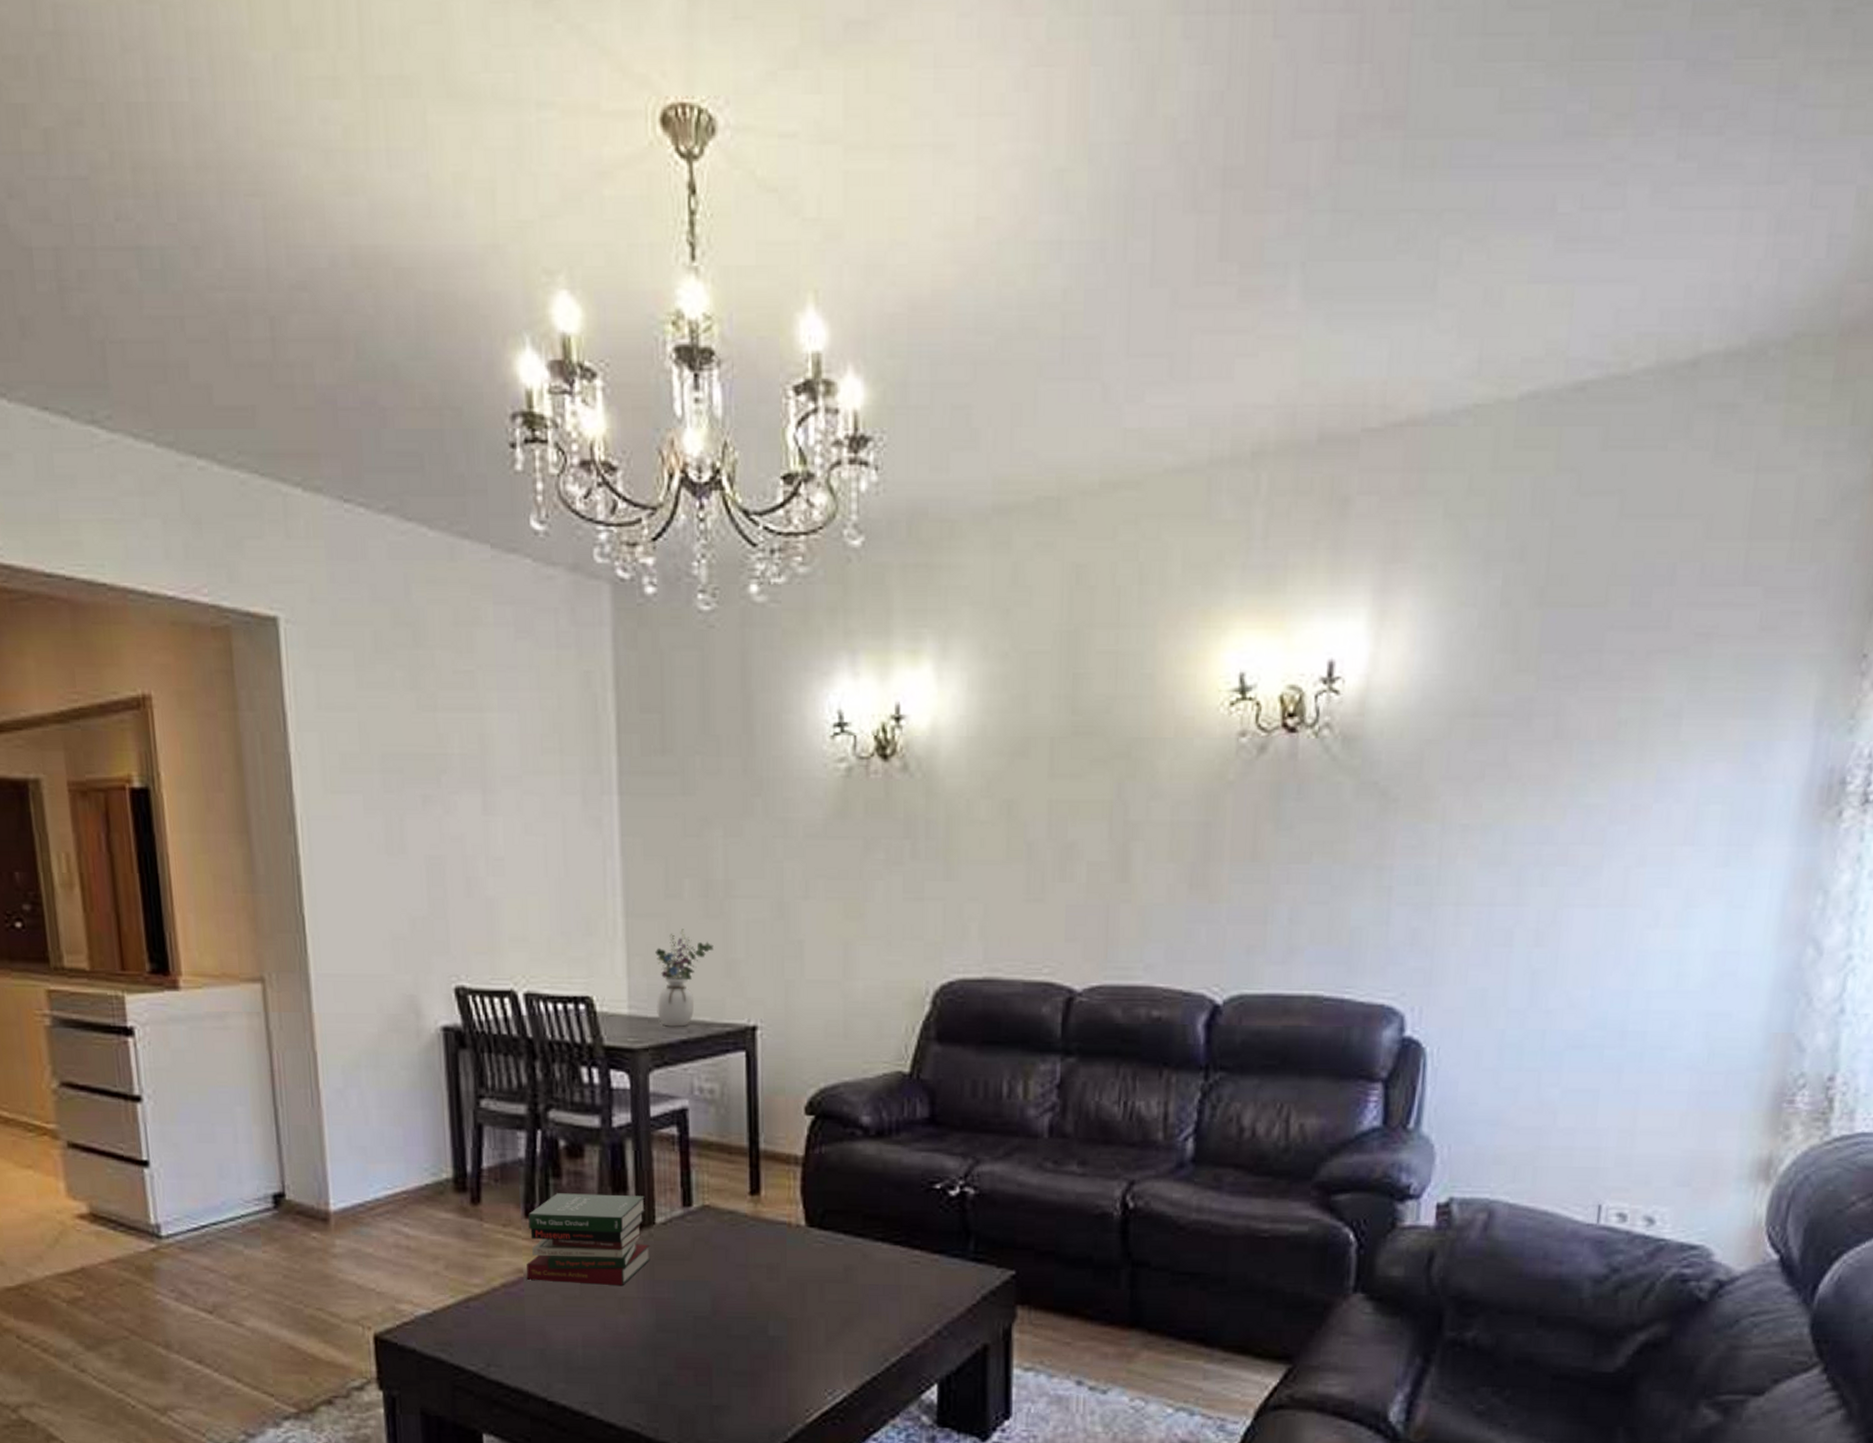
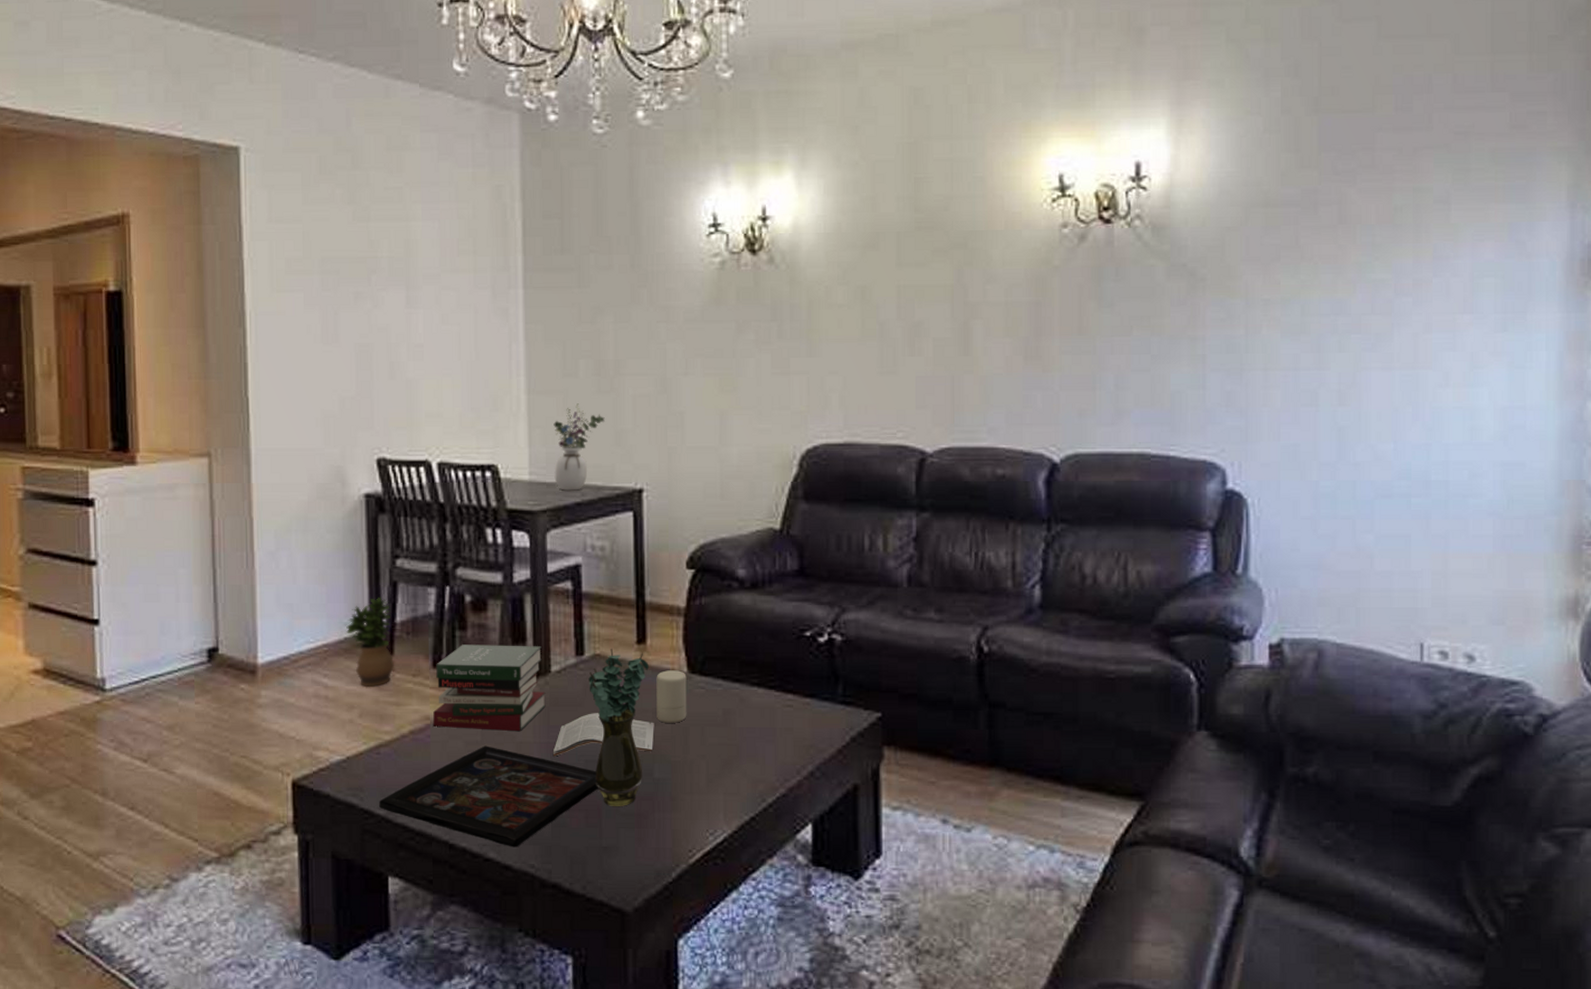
potted plant: none [427,1140,483,1237] -> present [346,597,395,687]
decorative tray: none [470,1300,708,1406] -> present [379,745,598,847]
magazine: none [658,1267,769,1313] -> present [552,713,654,757]
vase: none [697,1200,763,1365] -> present [588,649,649,806]
candle: none [771,1223,805,1279] -> present [656,670,687,723]

